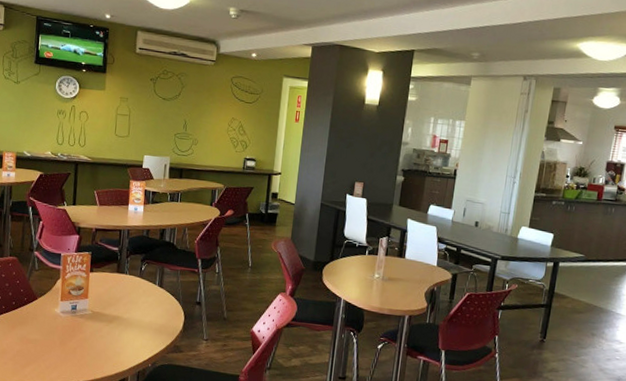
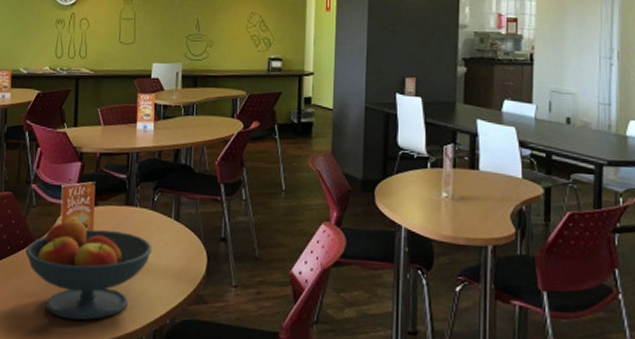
fruit bowl: none [29,281,139,363] -> present [25,218,152,321]

